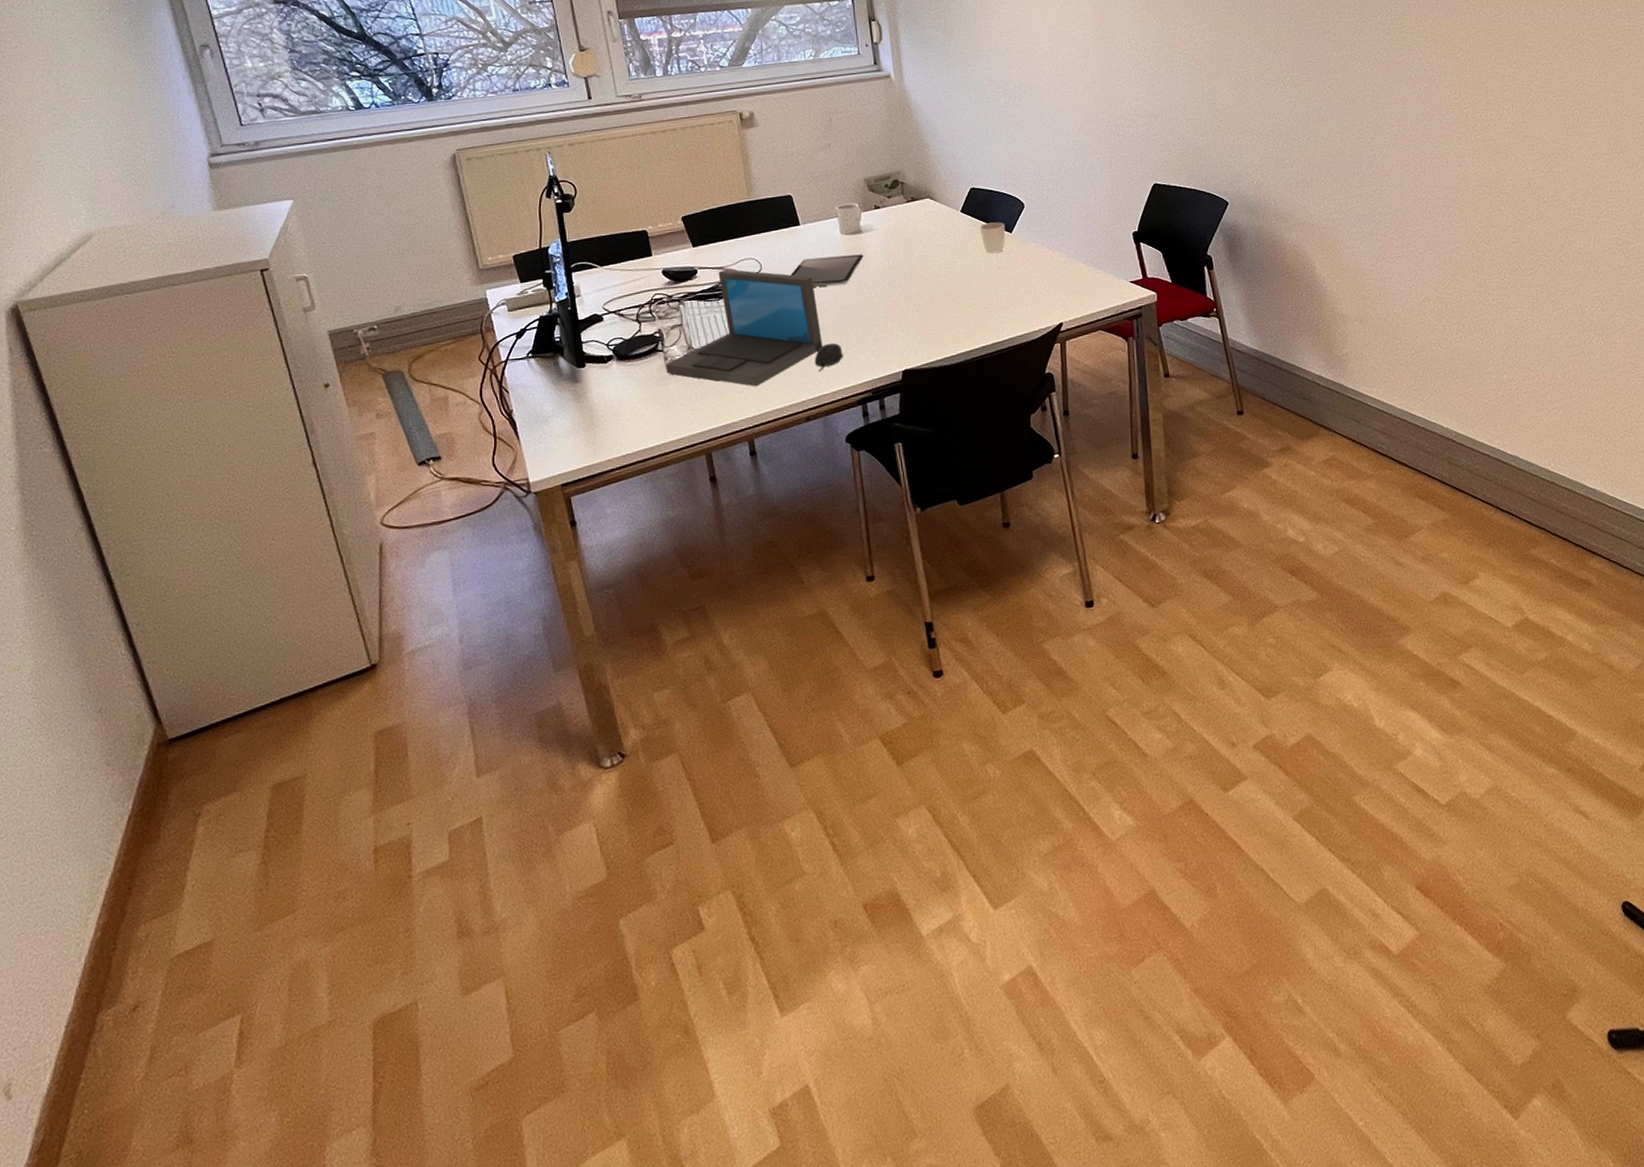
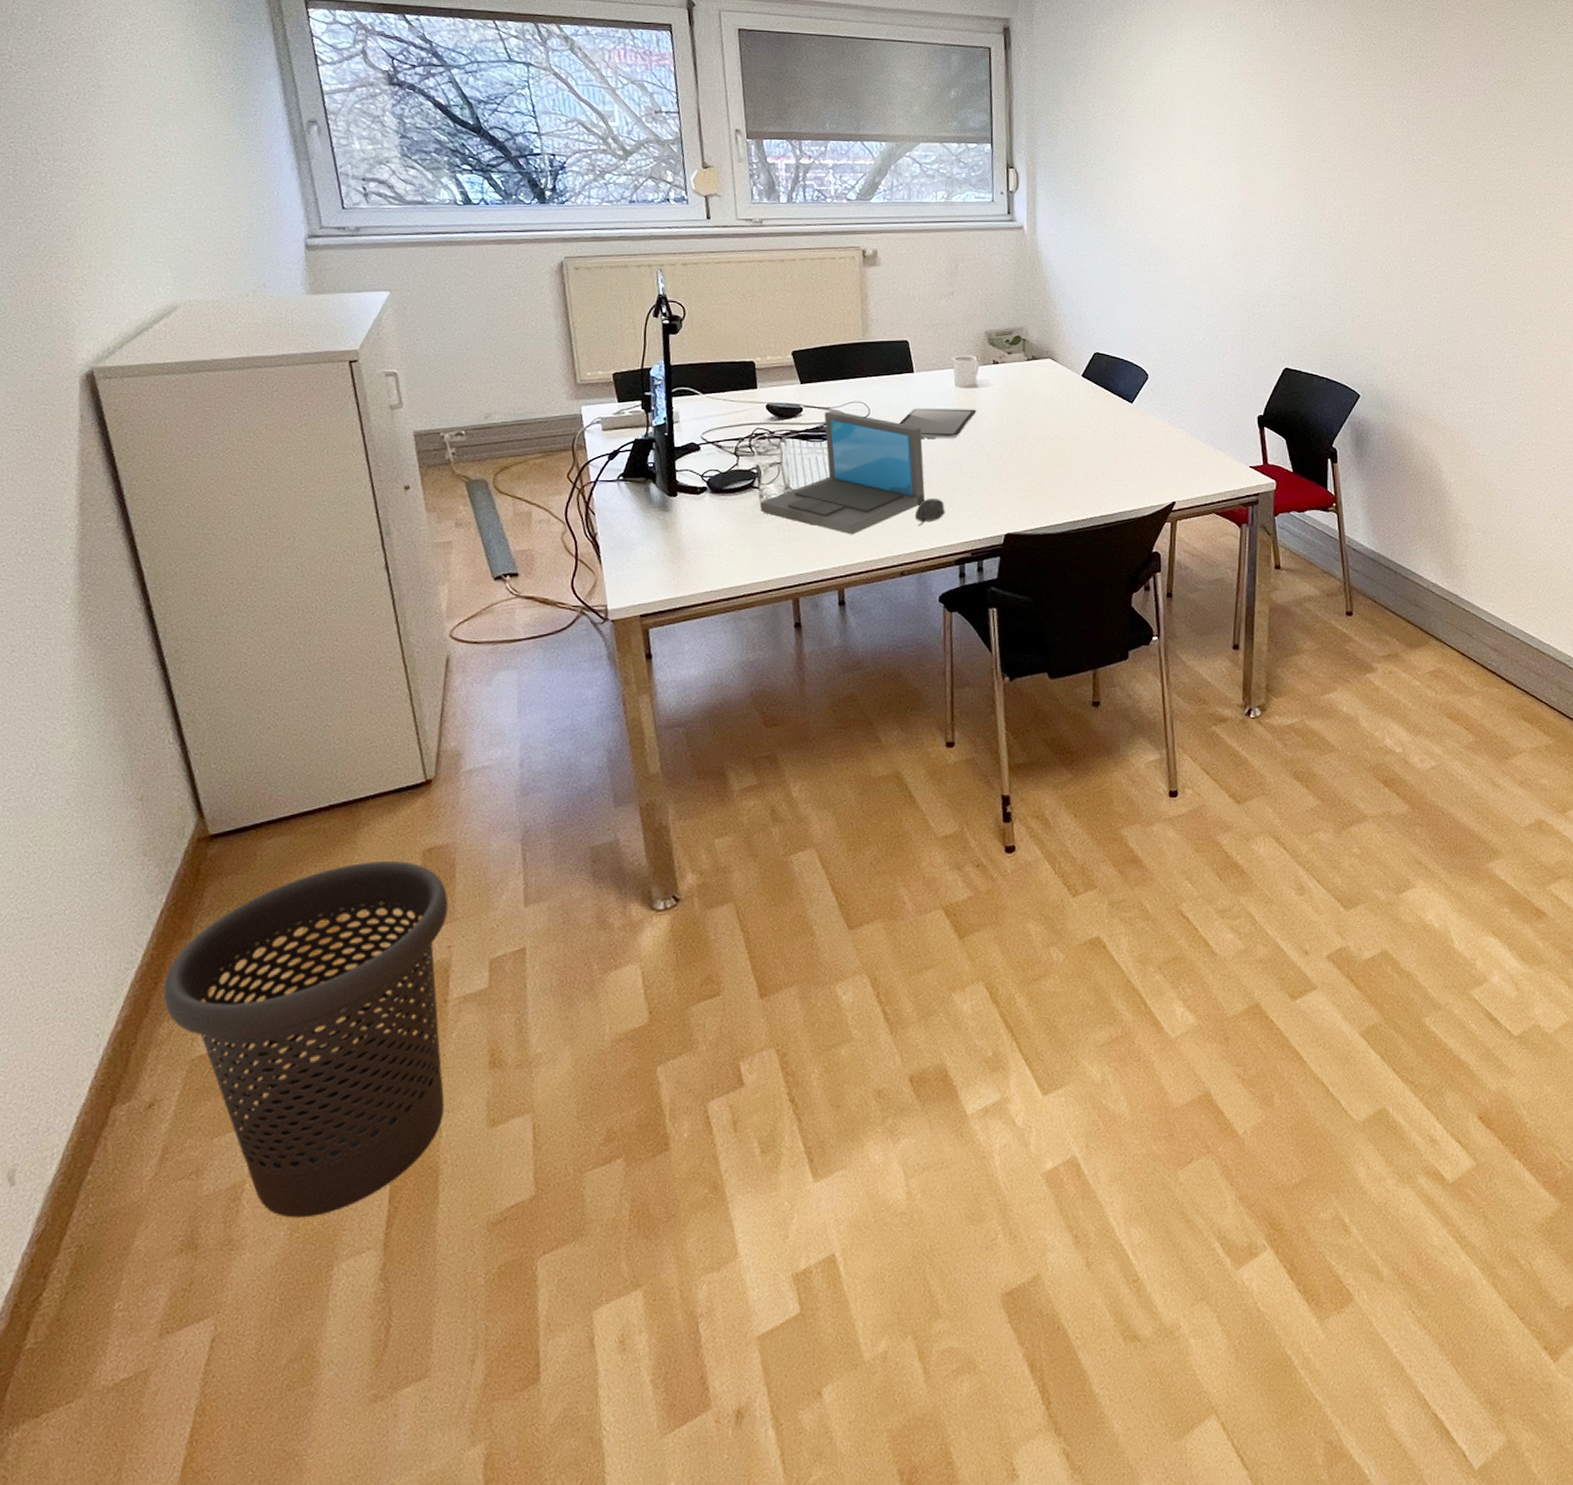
trash bin: none [138,745,418,1104] -> present [163,861,449,1218]
cup: present [980,222,1006,254] -> none [1100,391,1126,423]

